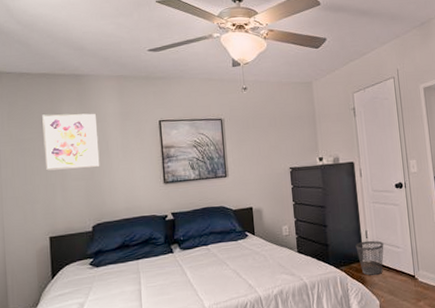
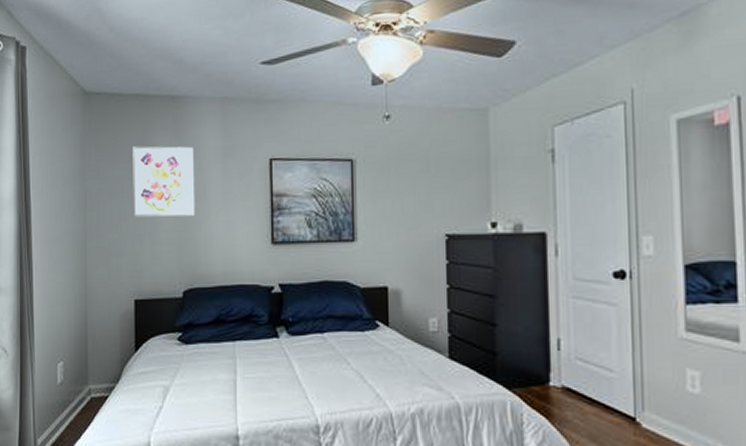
wastebasket: present [355,240,384,276] -> none [539,354,586,408]

